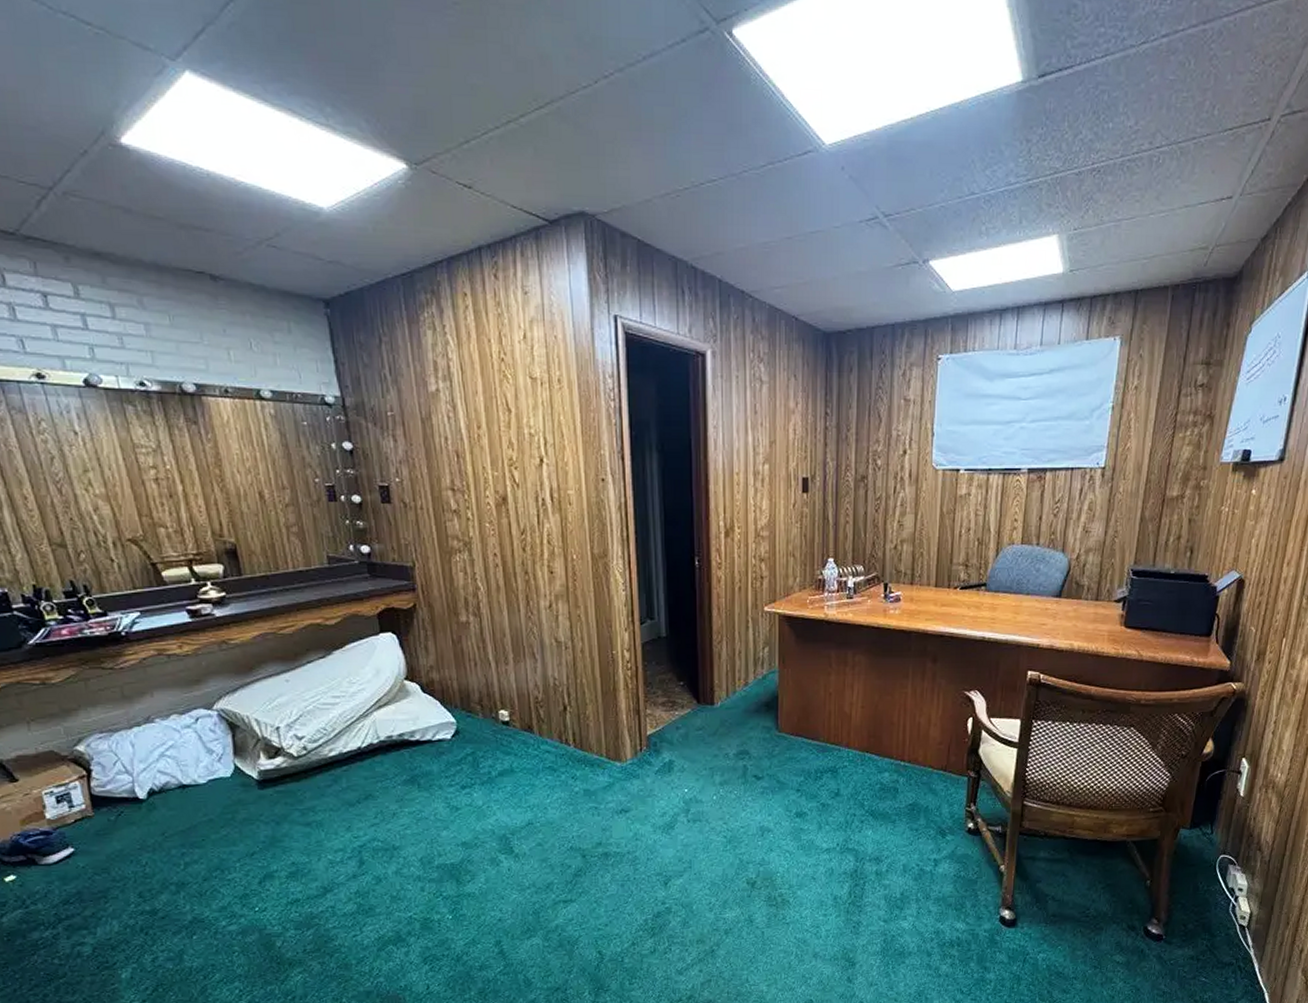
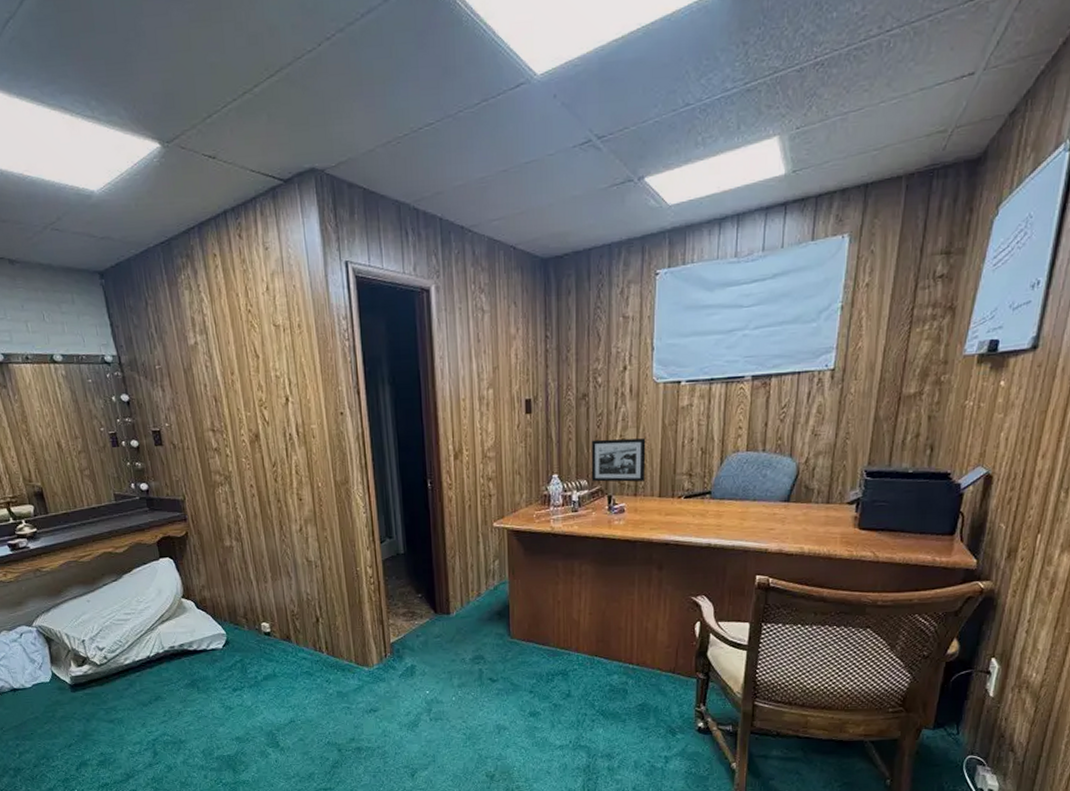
picture frame: none [868,524,924,570] -> present [591,438,646,482]

